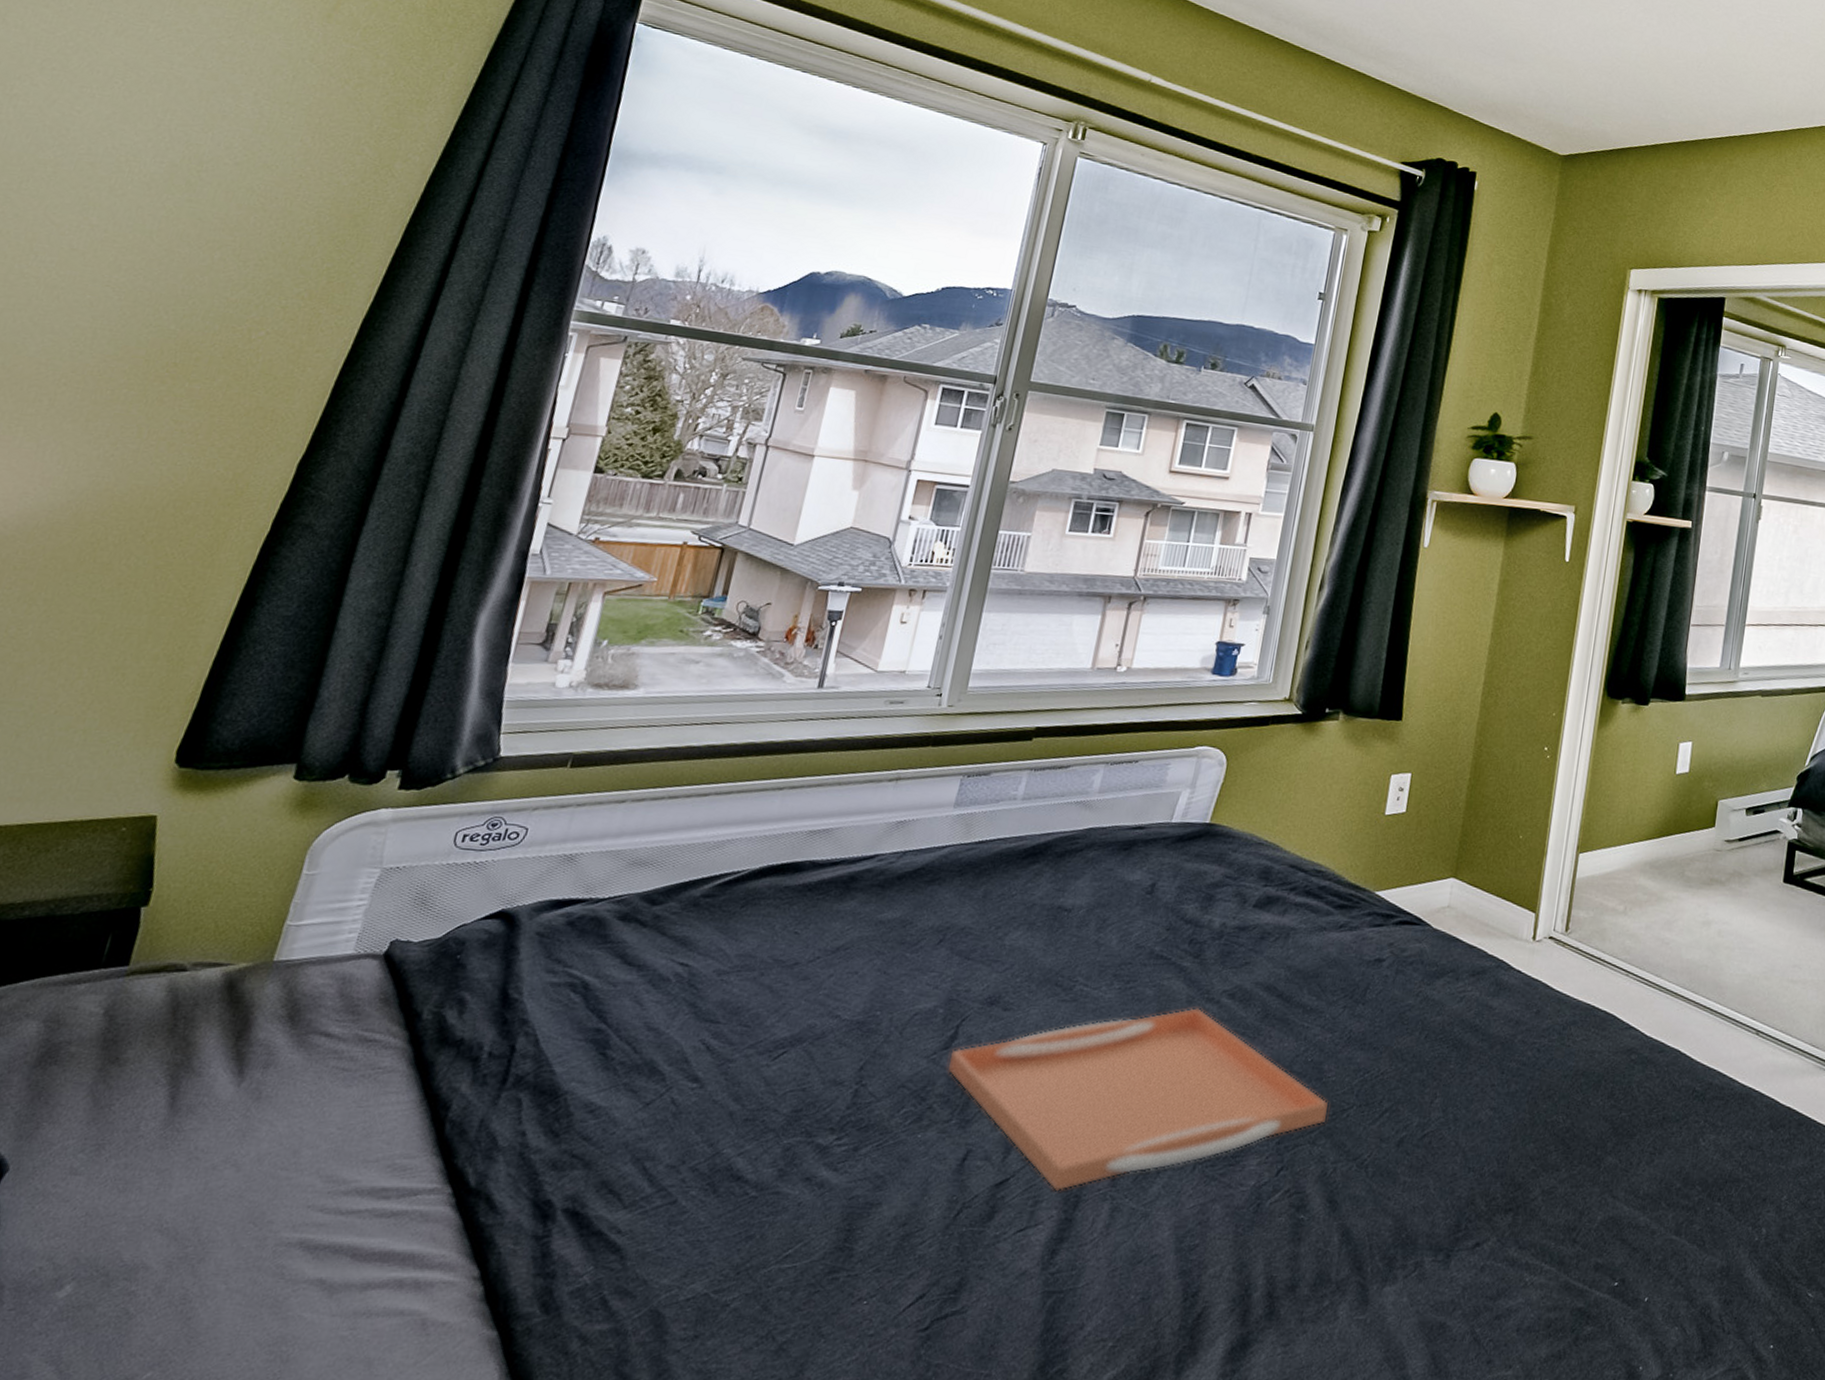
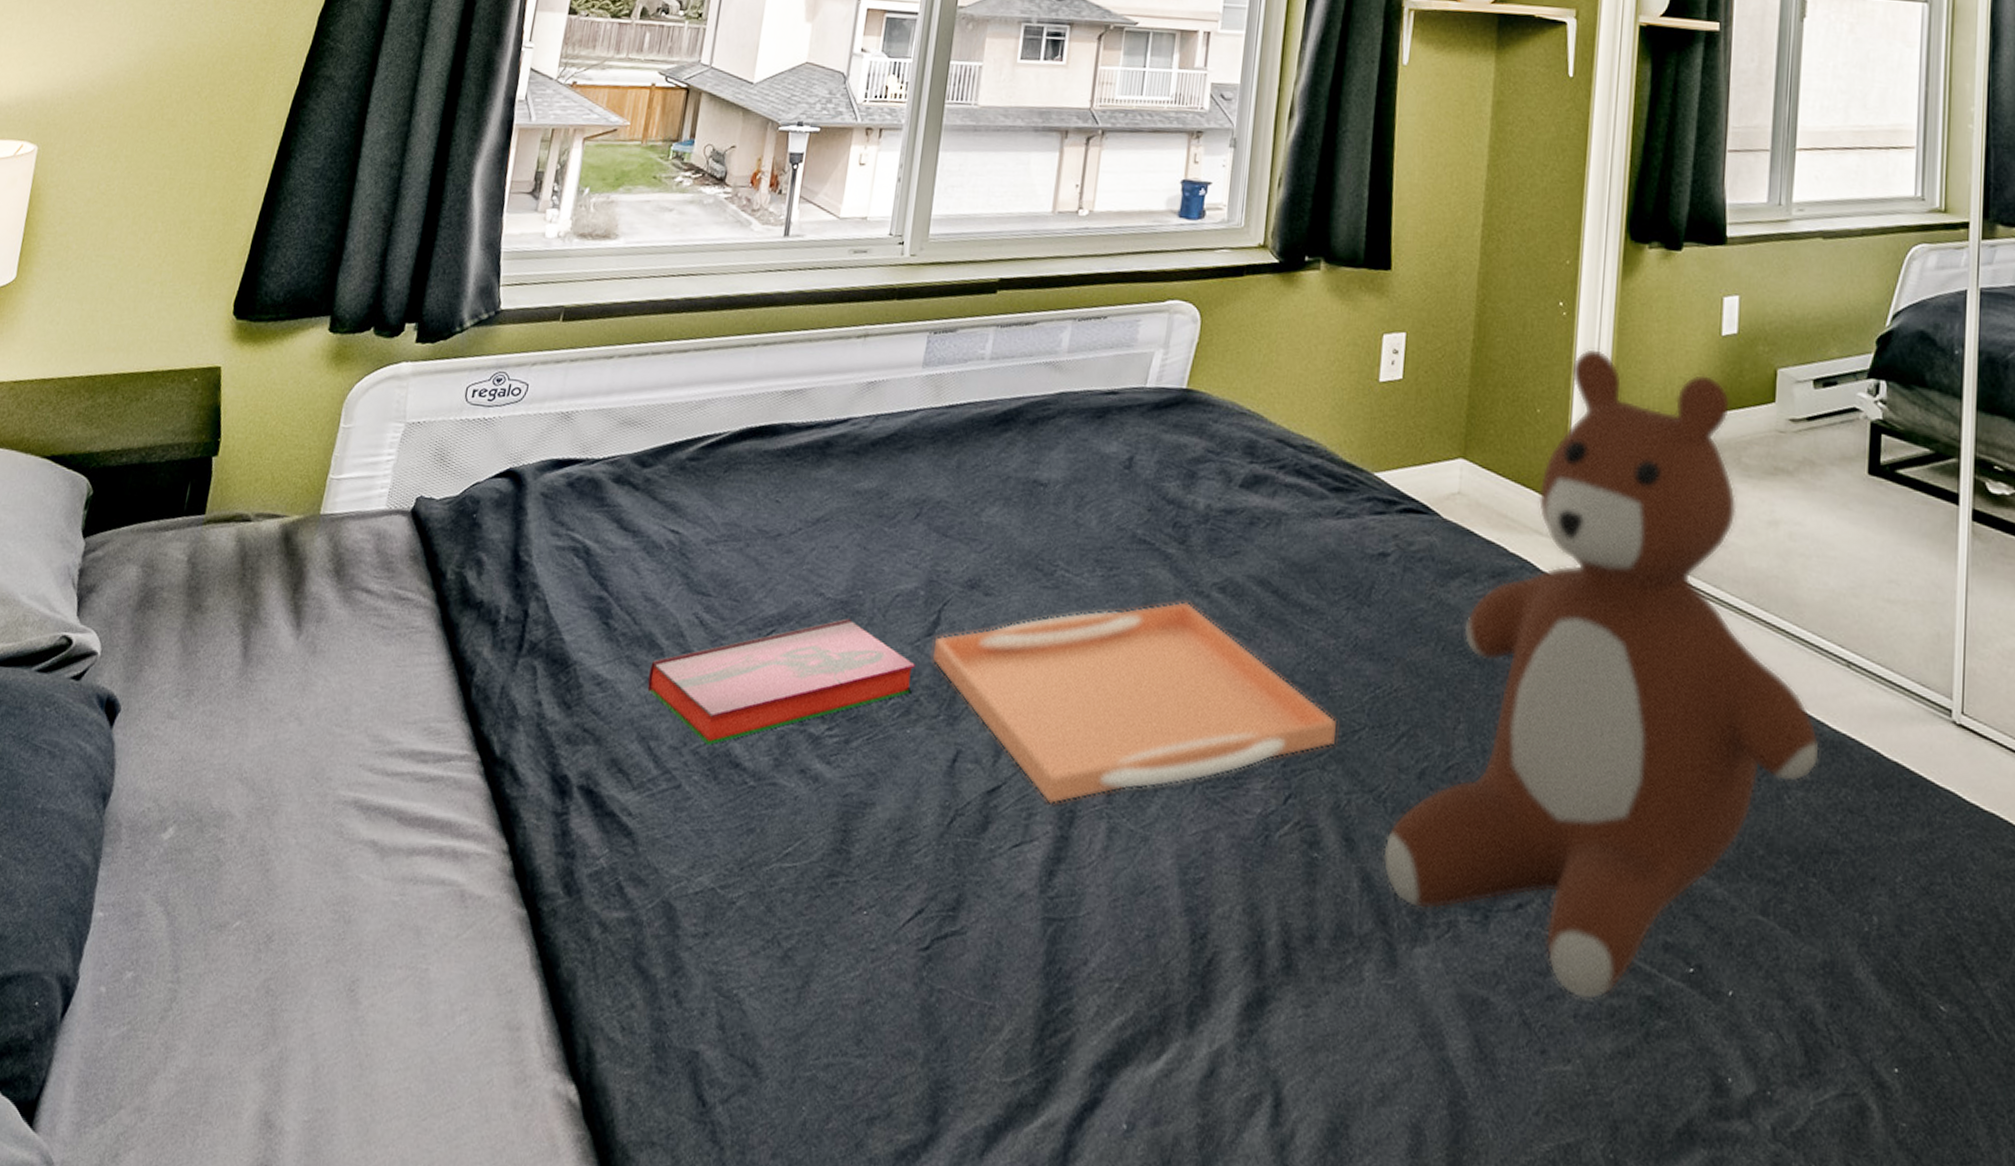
hardback book: none [645,1037,931,1161] -> present [647,618,916,745]
teddy bear: none [1361,785,1731,1316] -> present [1383,348,1820,1001]

